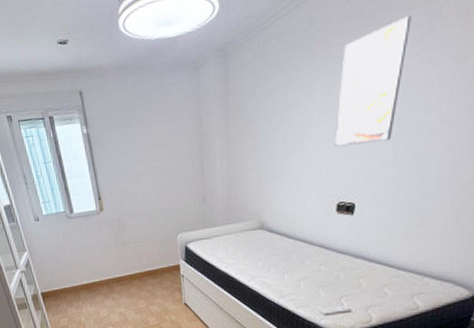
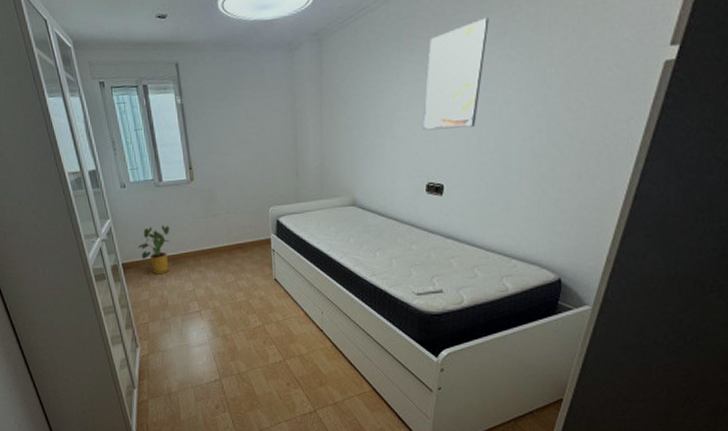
house plant: none [54,255,85,303] -> present [137,225,170,275]

